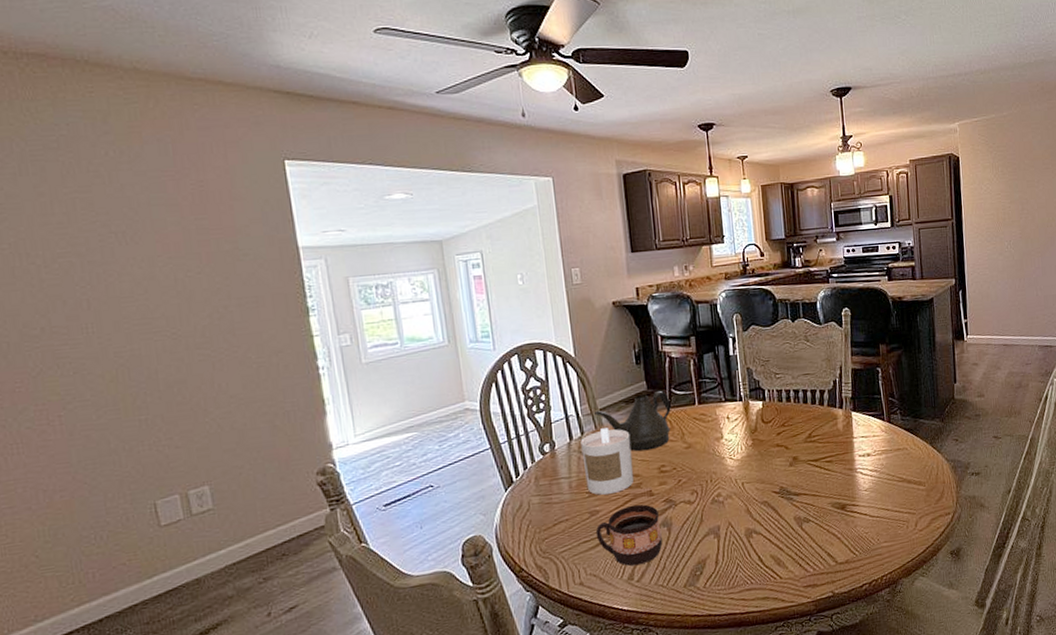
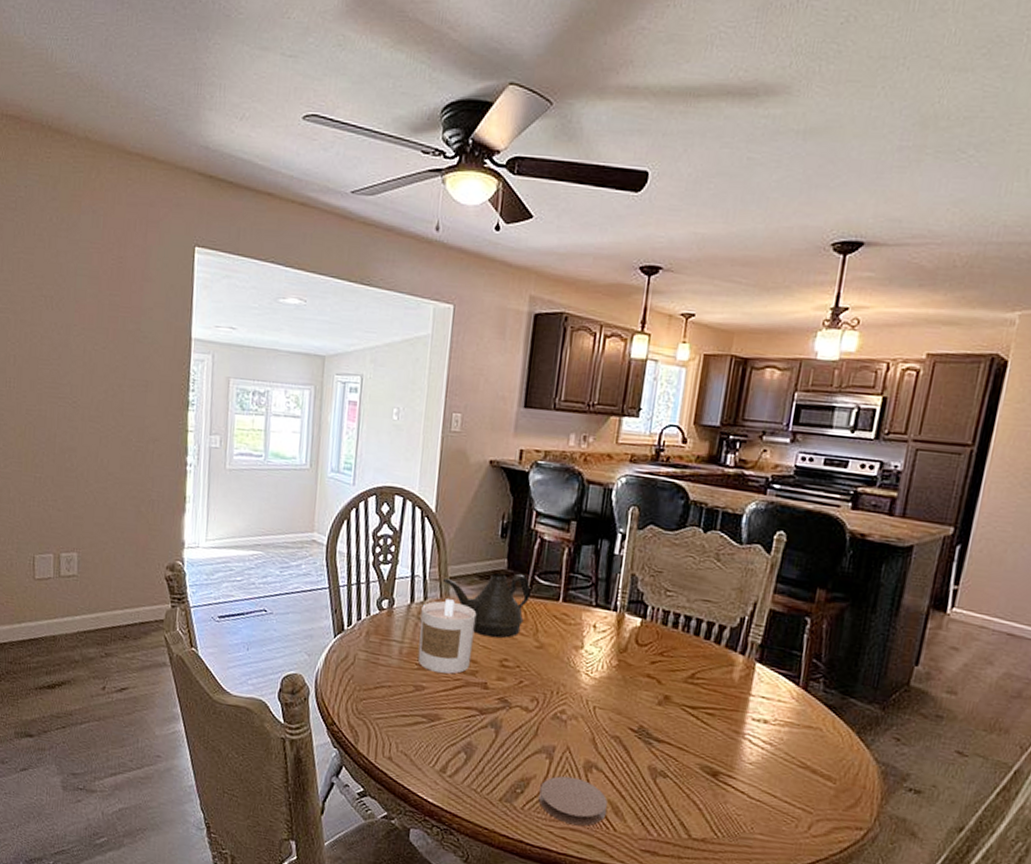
cup: present [595,504,663,566] -> none [416,692,489,761]
coaster: none [715,545,771,587] -> present [538,776,608,826]

